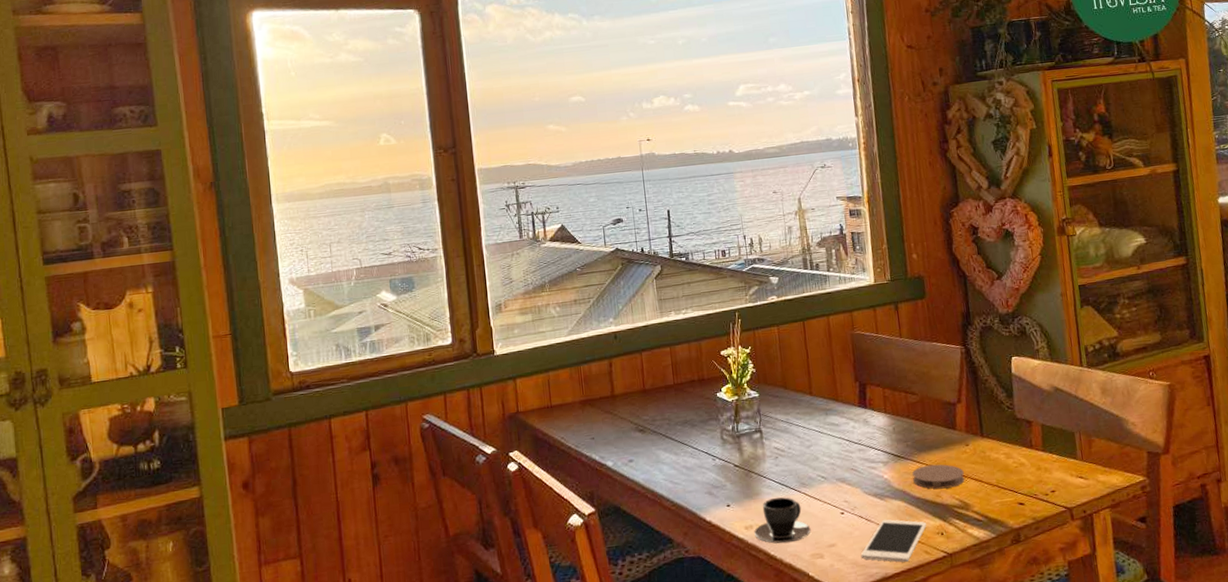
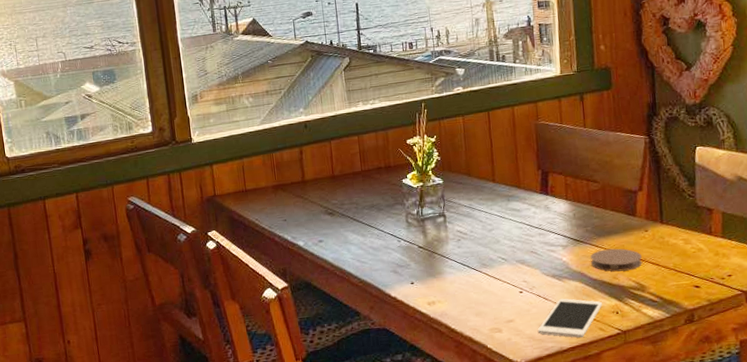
teacup: present [753,497,811,544] -> none [435,276,491,319]

